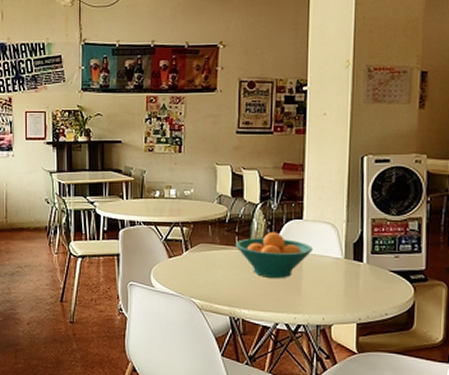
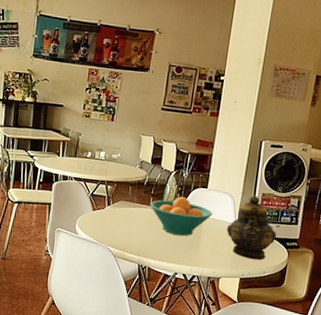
teapot: none [332,221,397,300] -> present [226,194,277,261]

